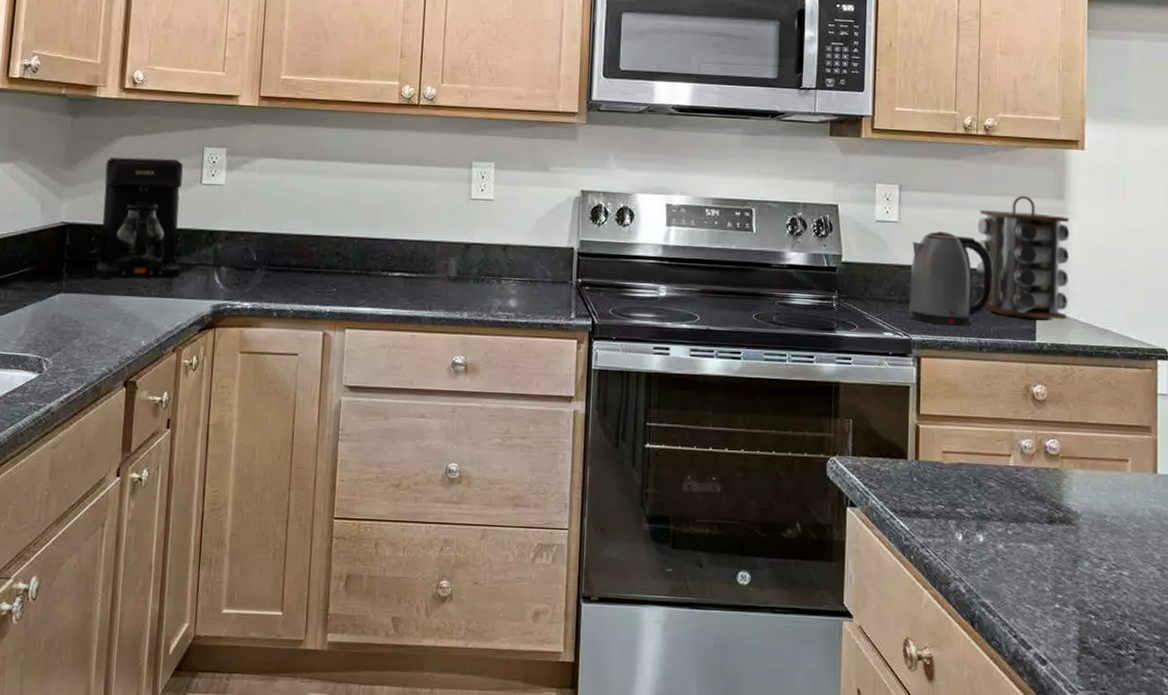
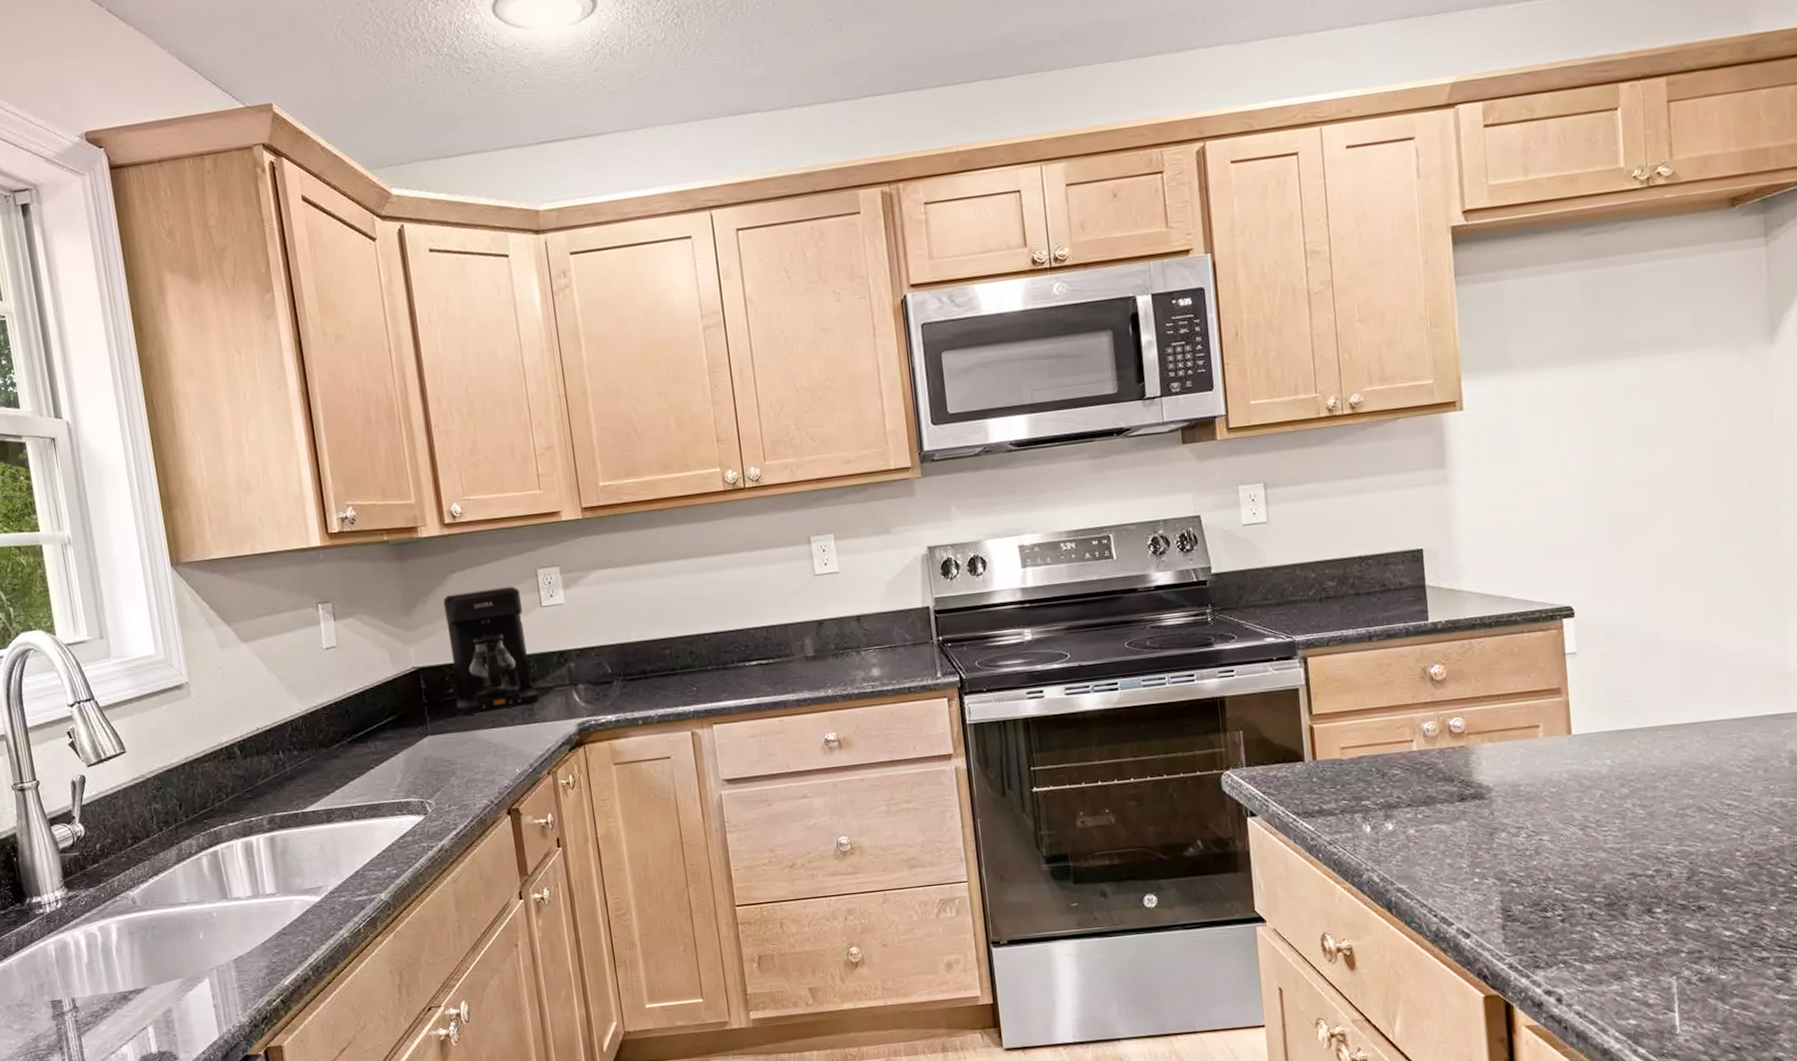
kettle: present [908,231,993,326] -> none [1285,523,1376,622]
spice rack: present [975,195,1070,320] -> none [1353,470,1460,601]

